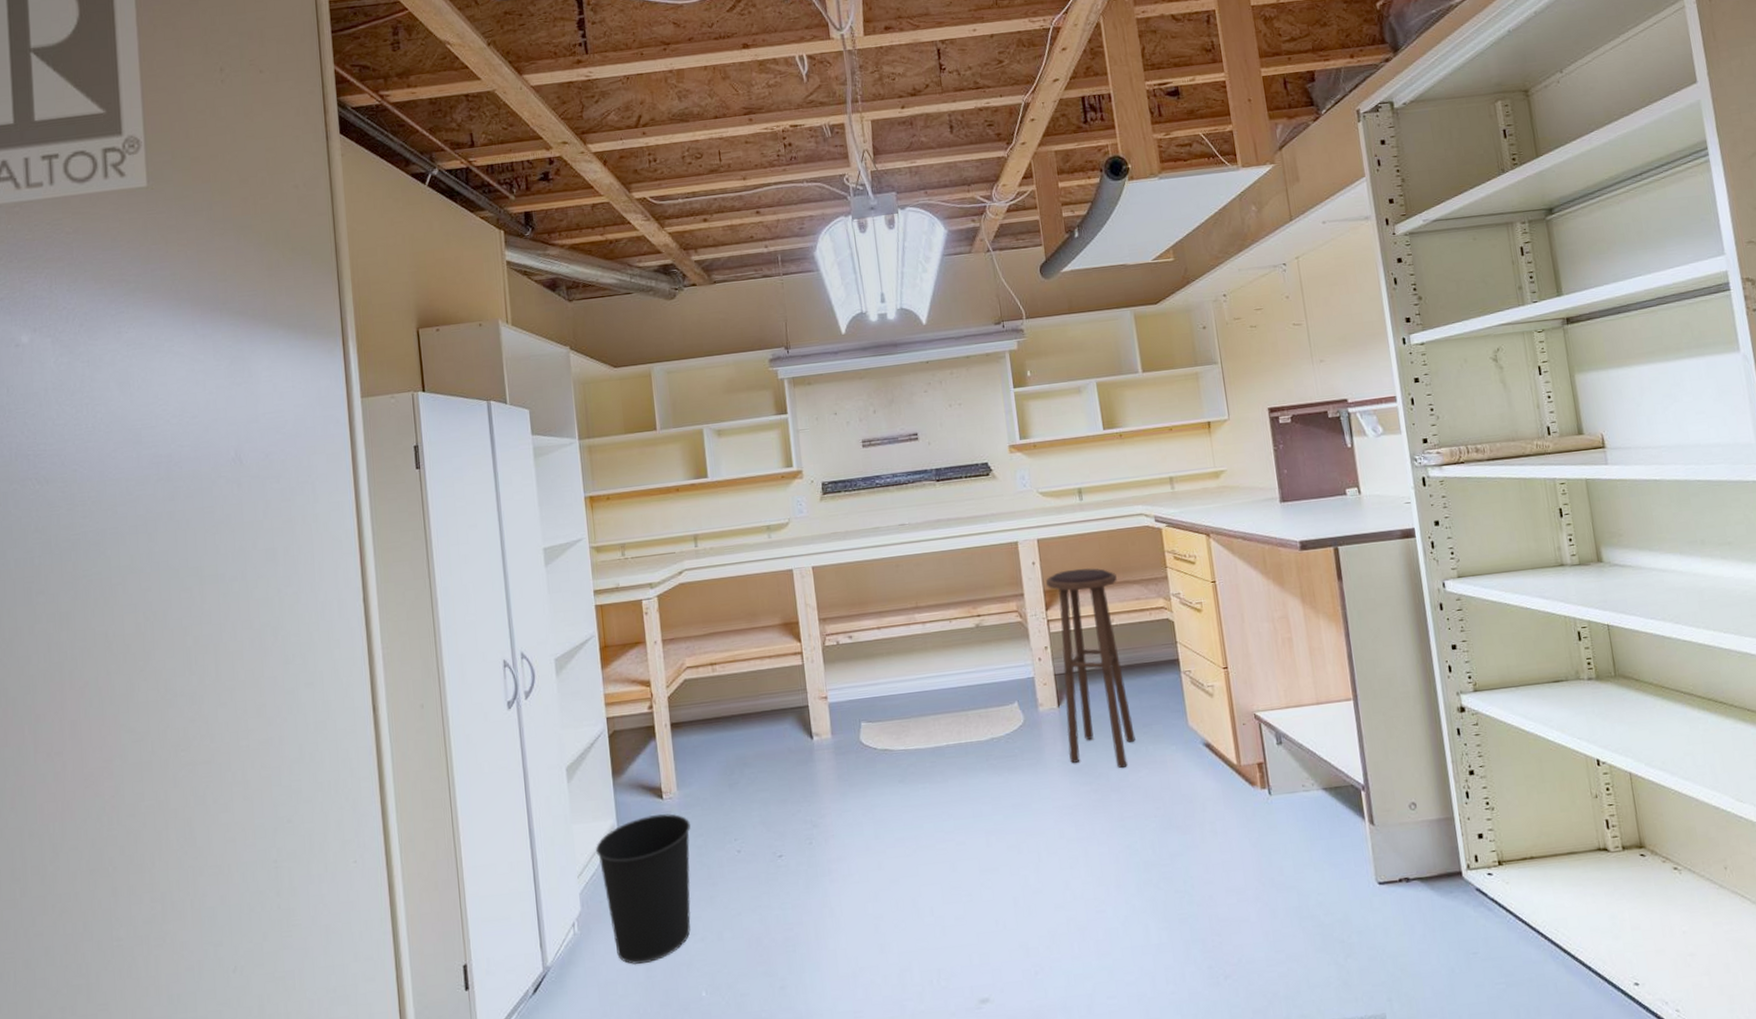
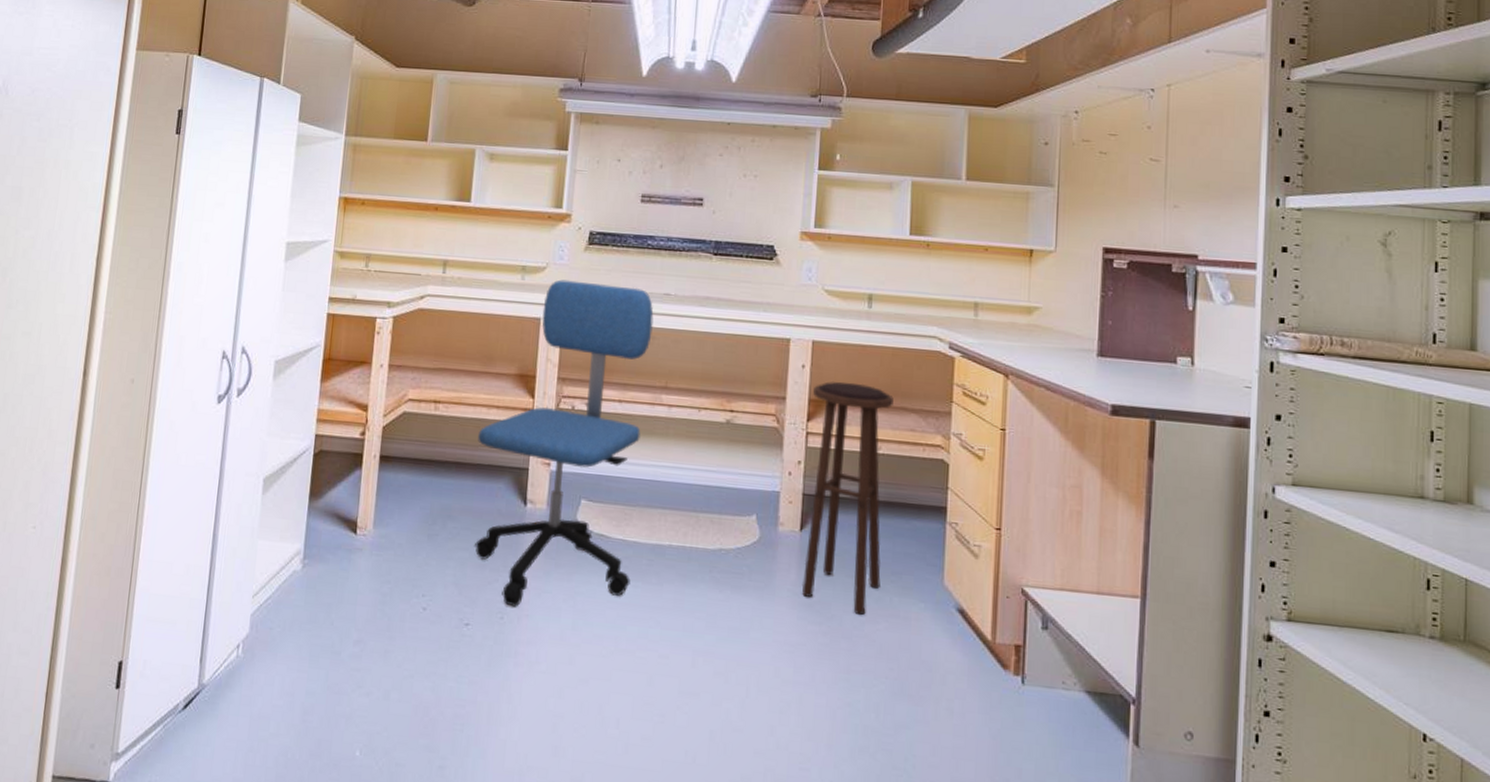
wastebasket: present [596,813,691,964] -> none [276,548,380,706]
office chair: none [757,524,919,831] -> present [473,279,654,607]

